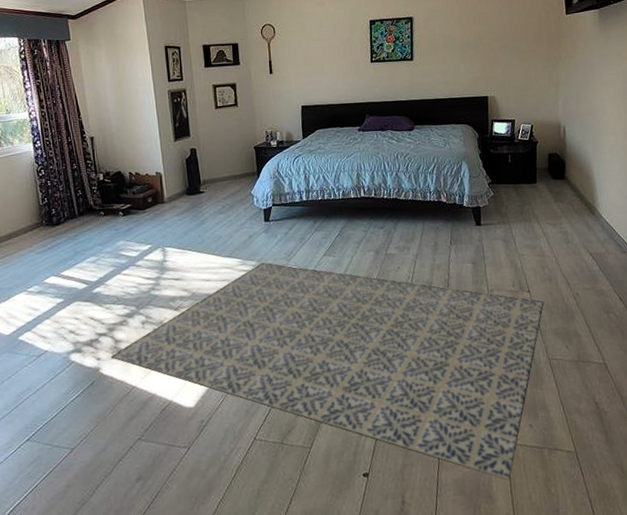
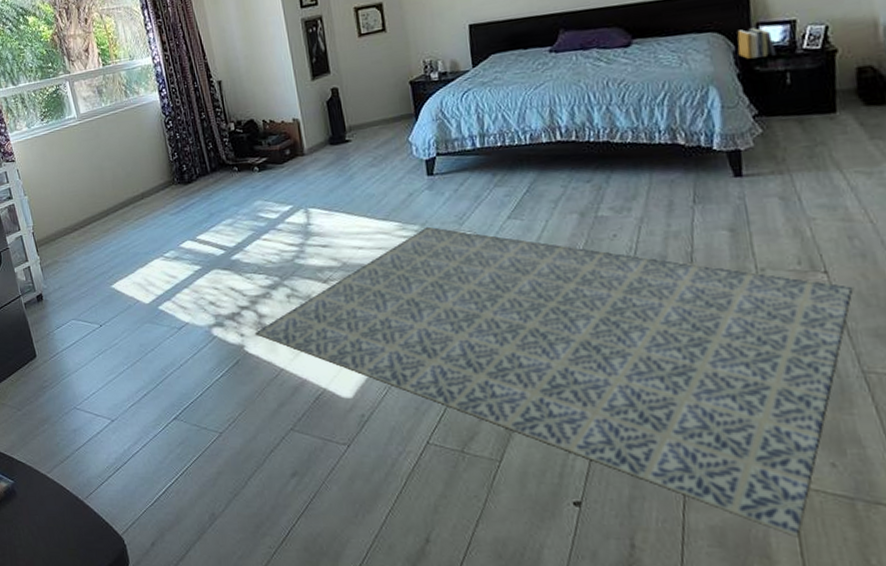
books: none [480,123,503,144] -> present [737,27,777,59]

